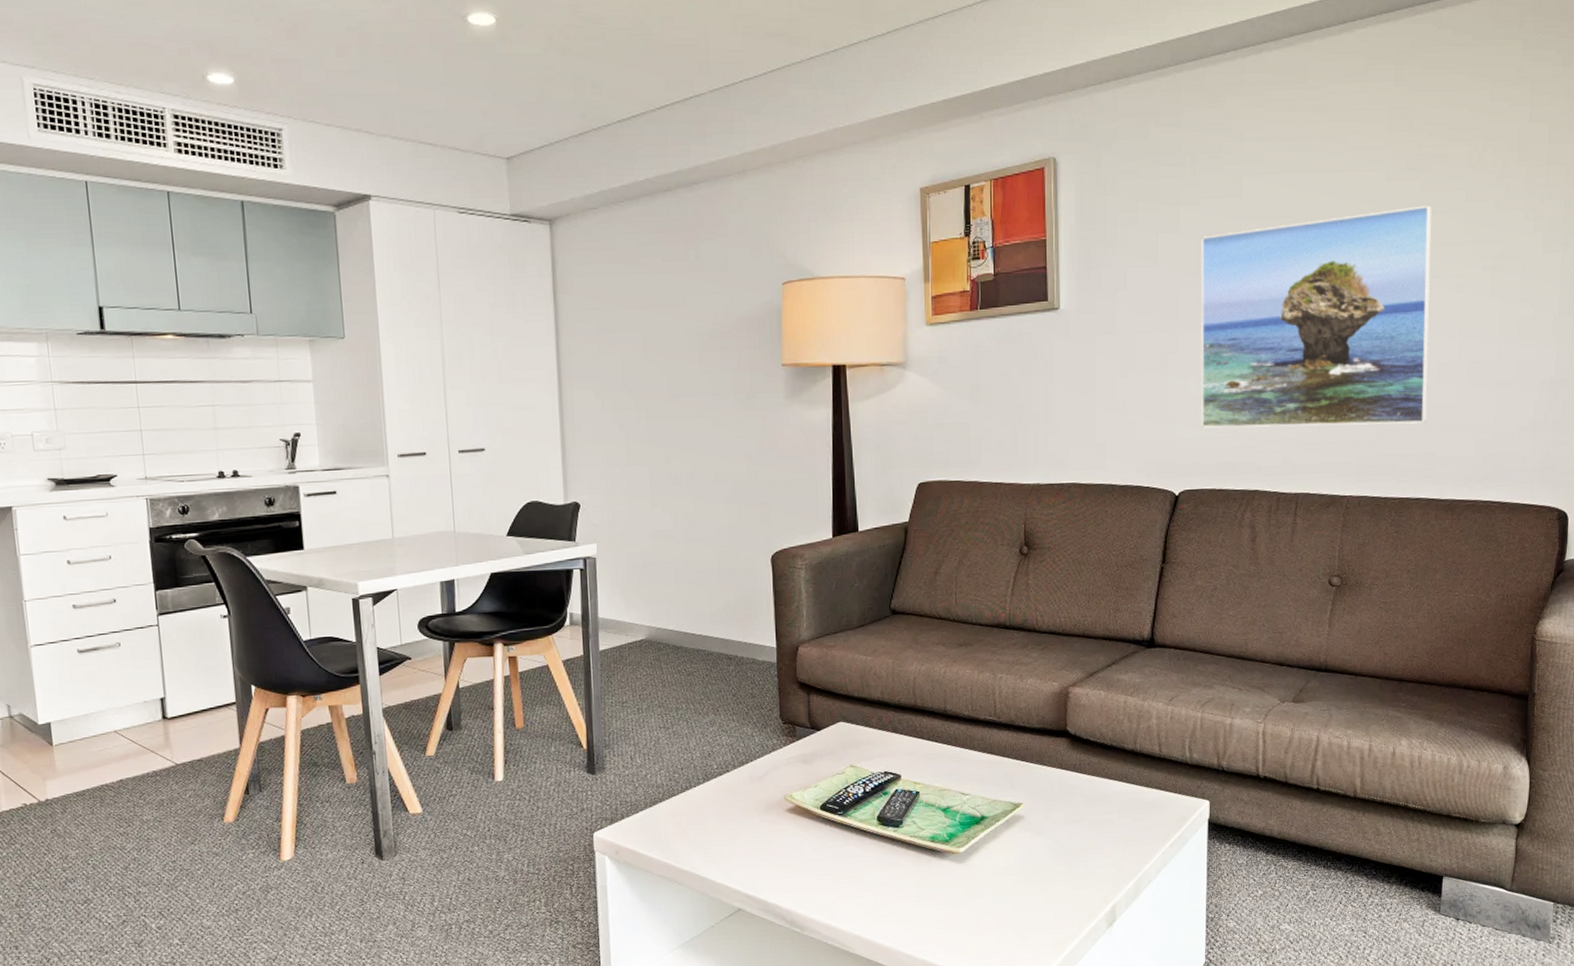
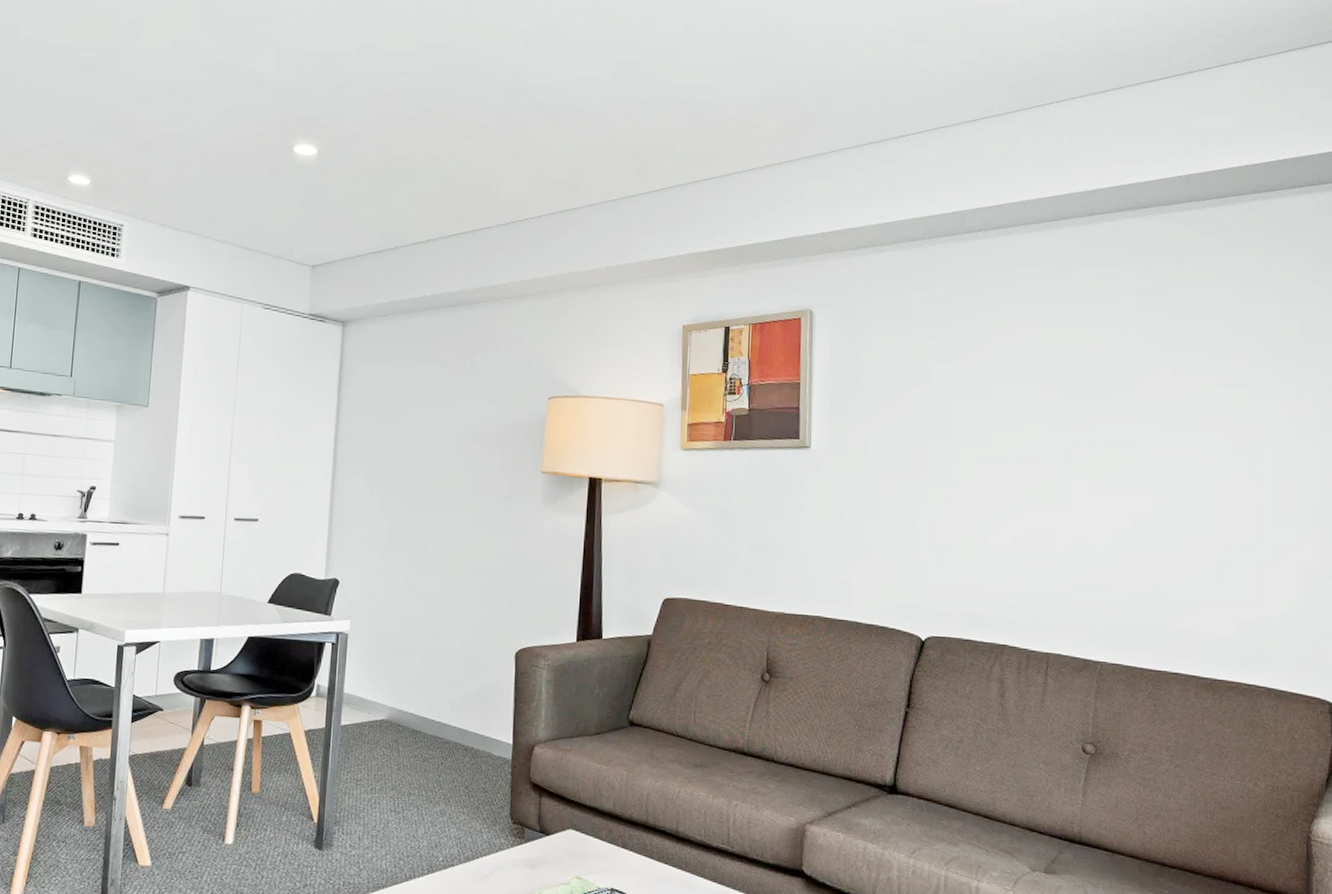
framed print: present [1201,205,1432,428] -> none [949,386,1184,597]

